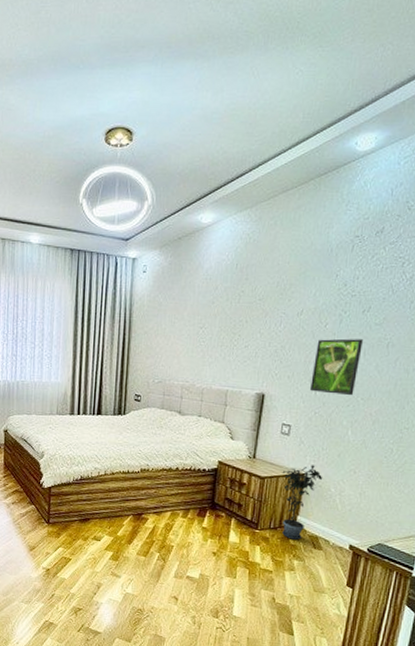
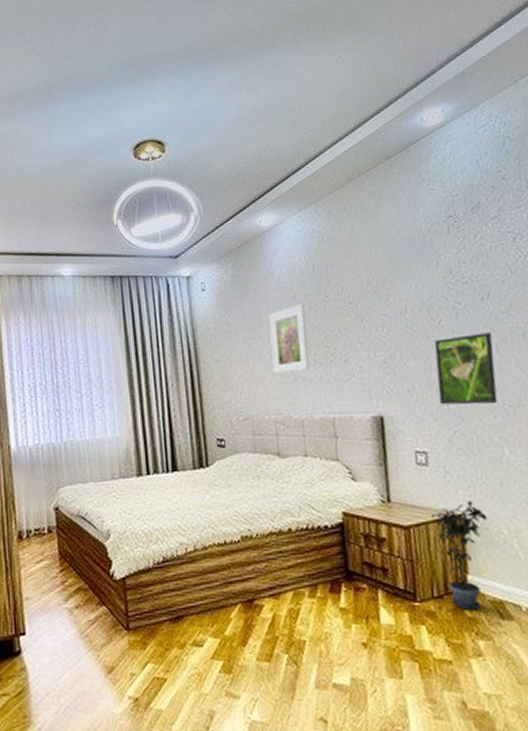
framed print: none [188,295,223,350] -> present [268,304,310,373]

